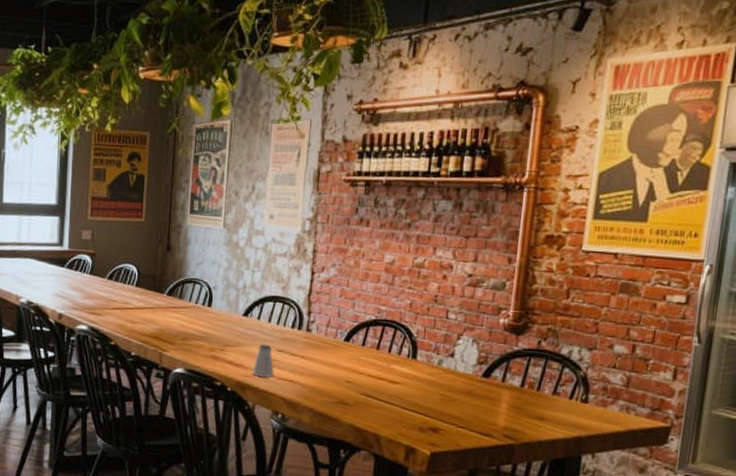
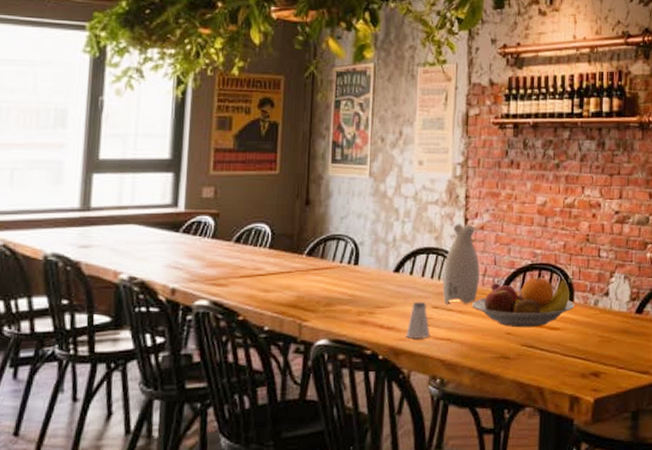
vase: none [287,275,324,351] -> present [442,223,480,304]
fruit bowl: none [314,332,418,379] -> present [472,277,575,328]

